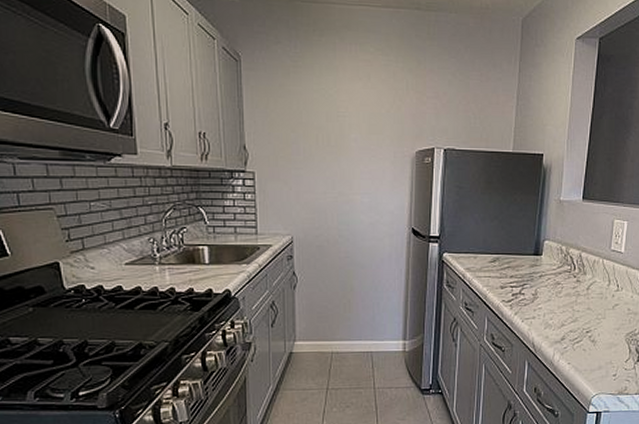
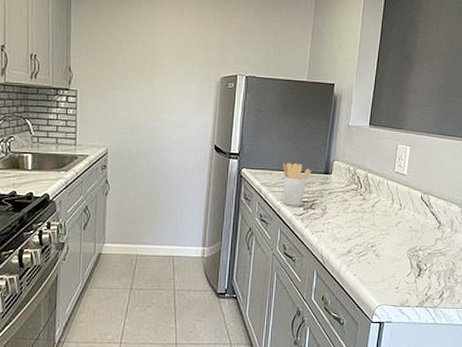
utensil holder: none [488,244,520,292] -> present [283,162,311,206]

